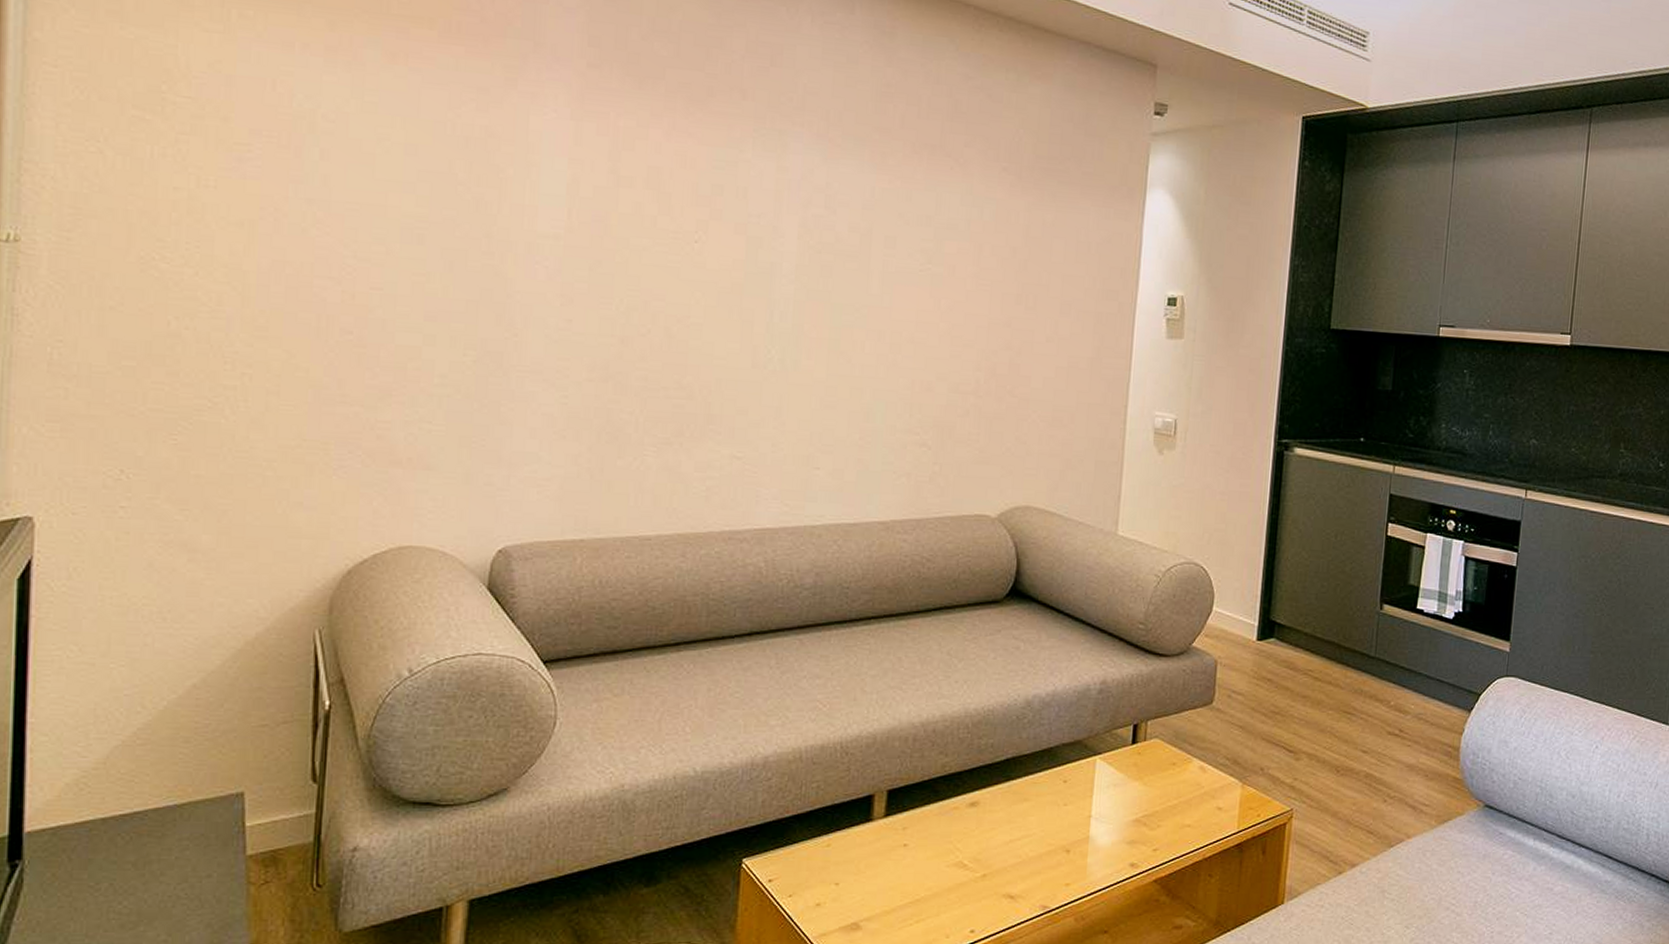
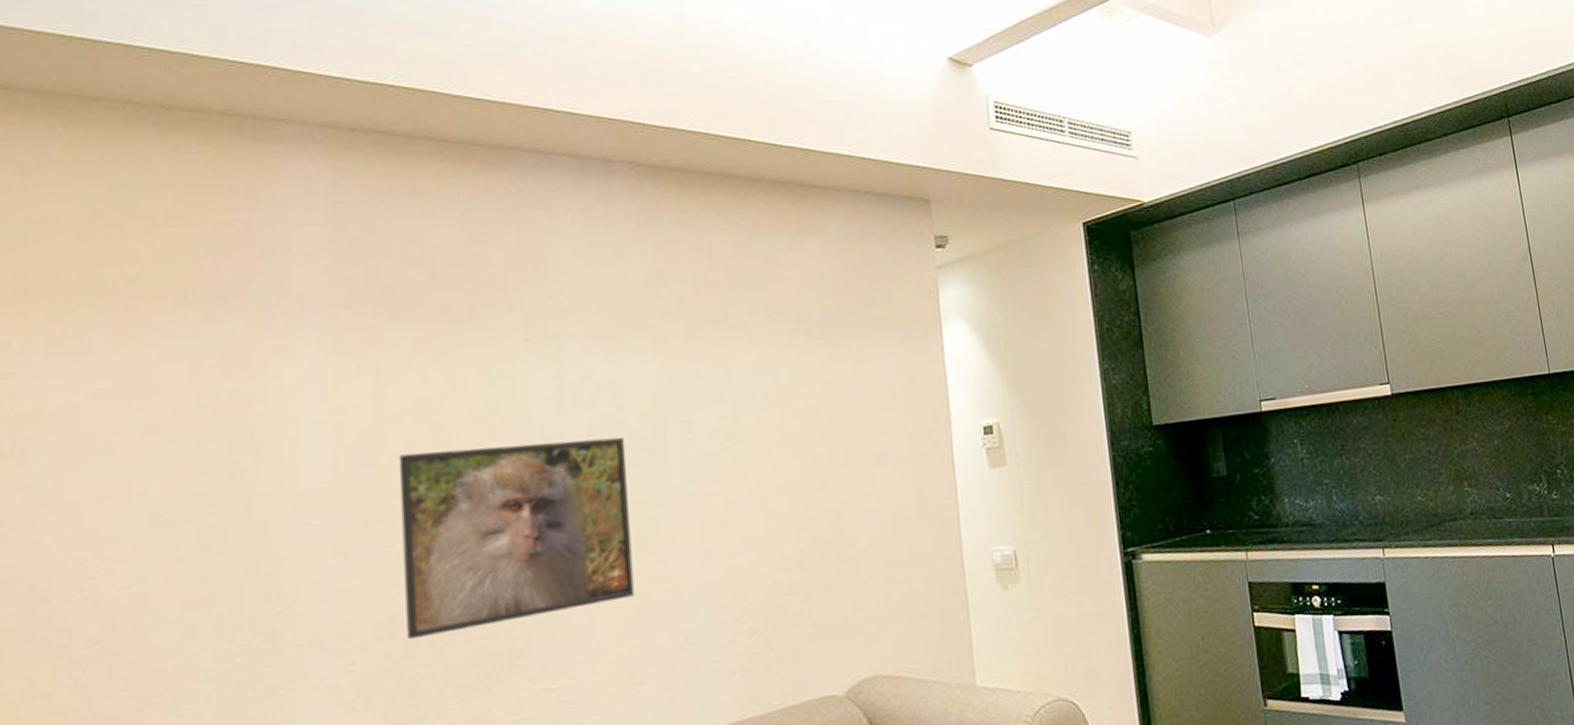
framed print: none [617,216,831,390] -> present [398,437,635,640]

